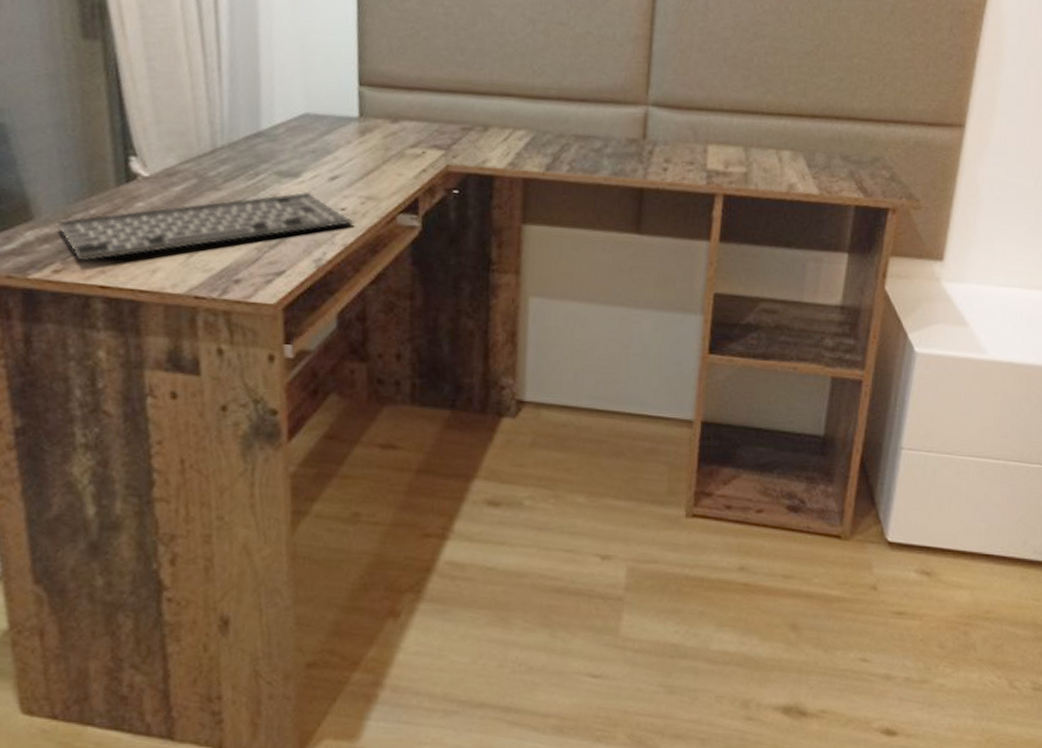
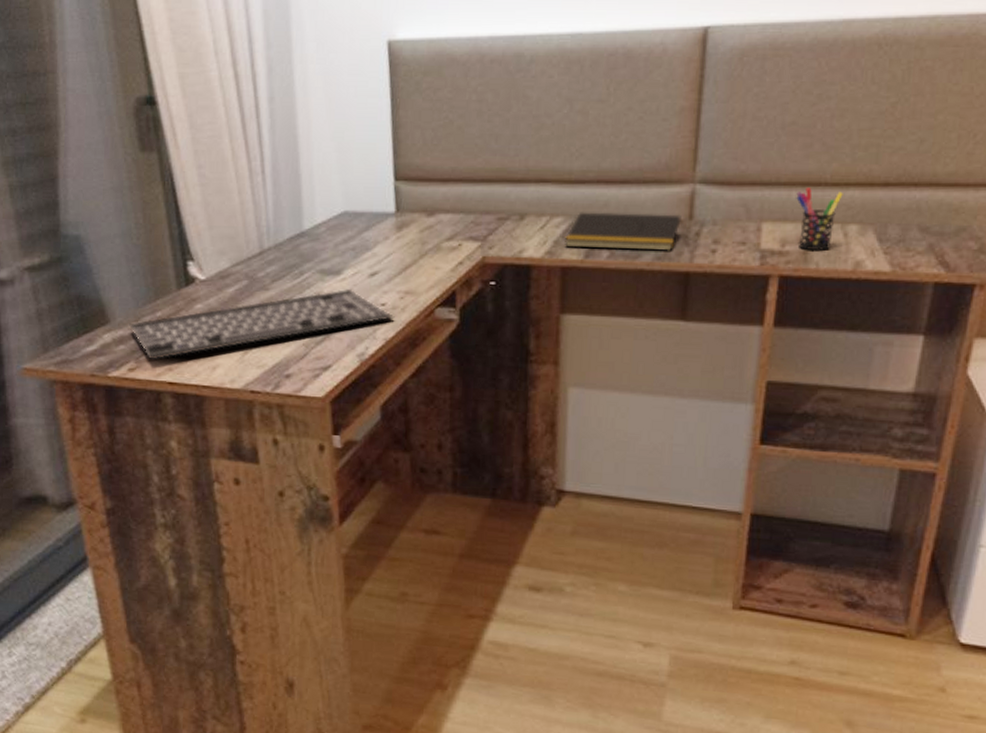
notepad: none [527,126,636,169] -> present [565,212,681,253]
pen holder: none [737,115,777,173] -> present [796,188,843,250]

